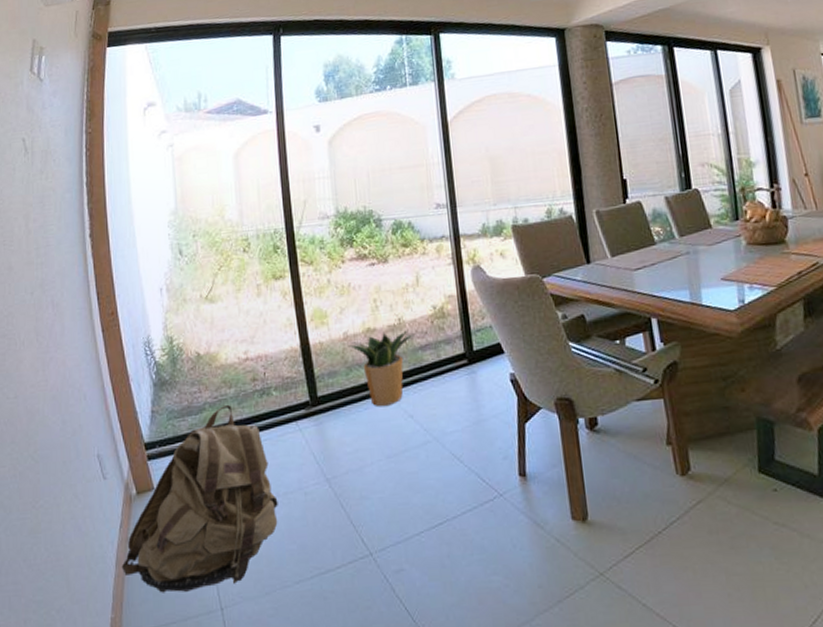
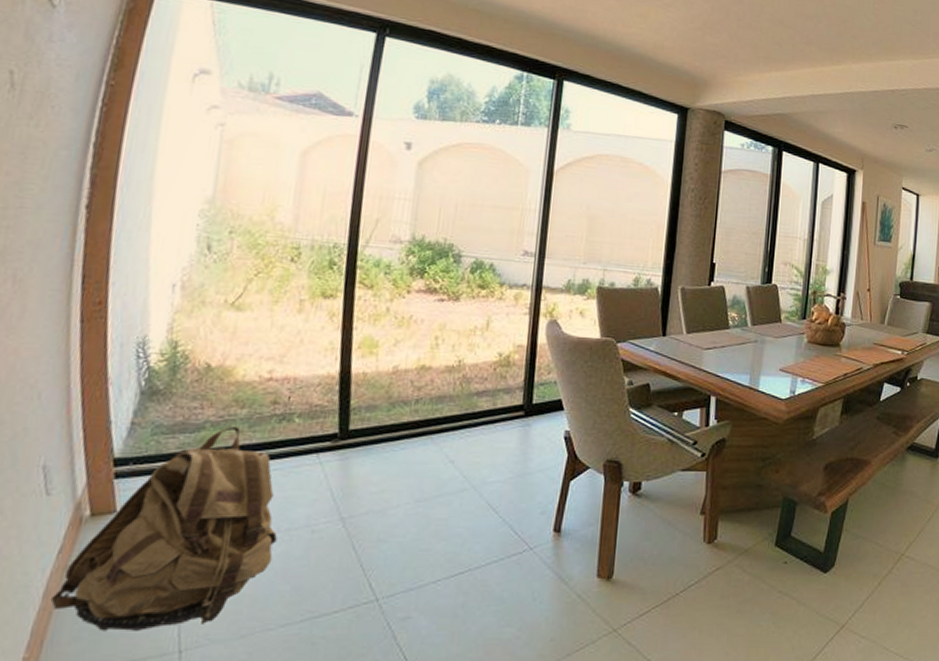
potted plant: present [347,331,416,407] -> none [395,372,475,449]

